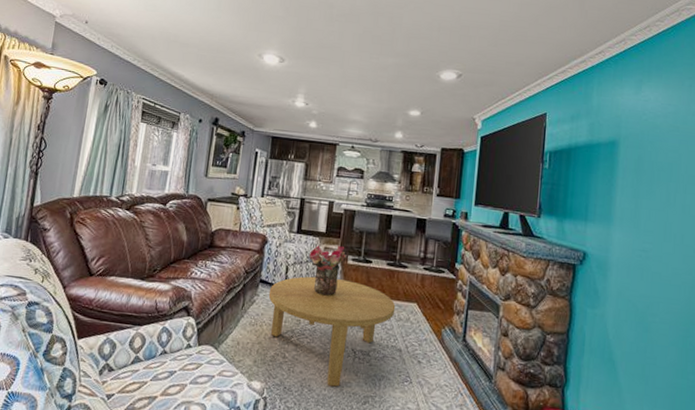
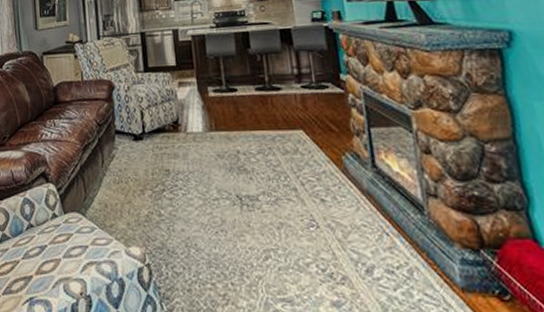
coffee table: present [268,276,396,387] -> none [127,115,279,243]
bouquet: present [309,245,347,296] -> none [163,77,206,138]

